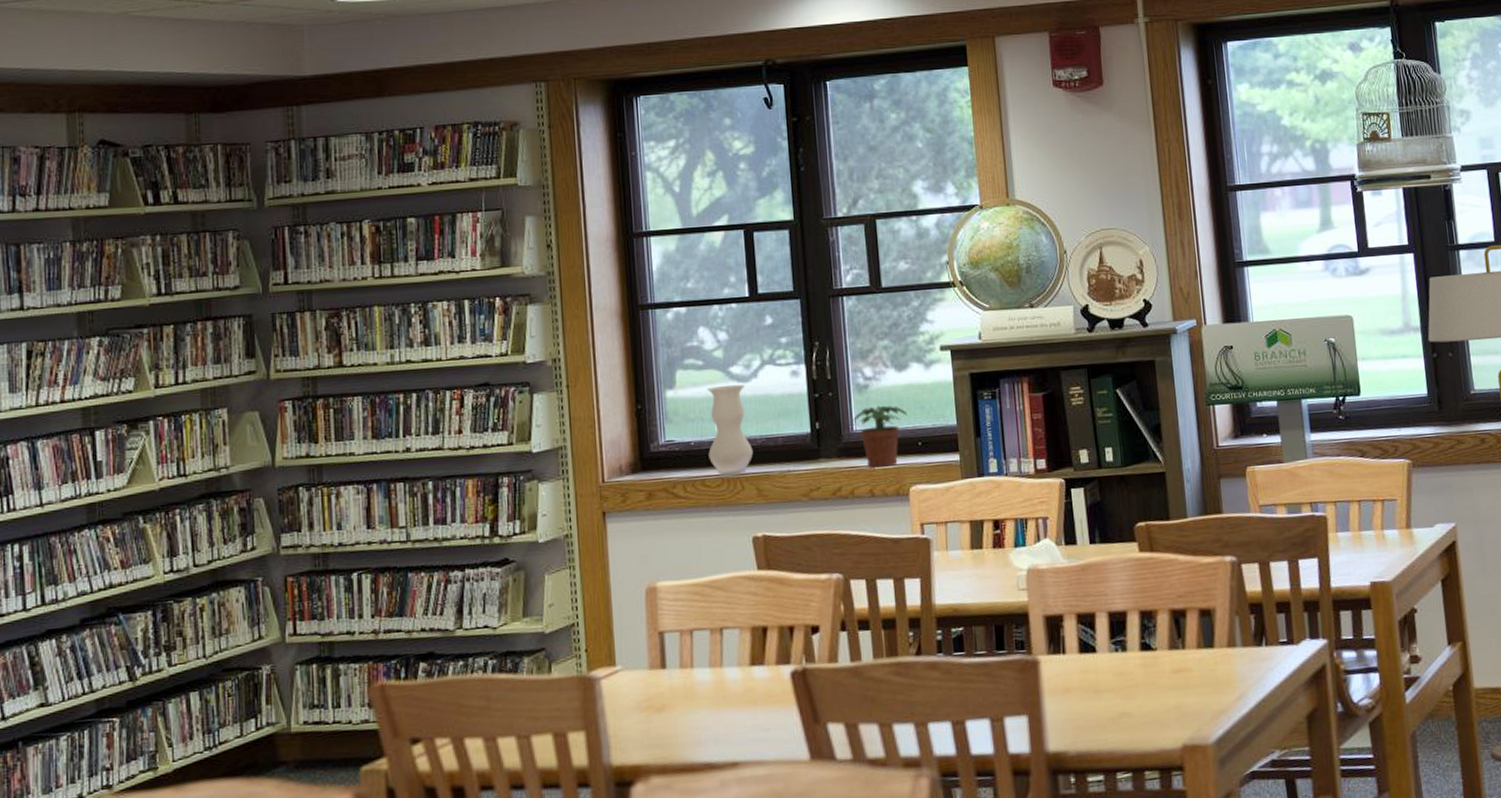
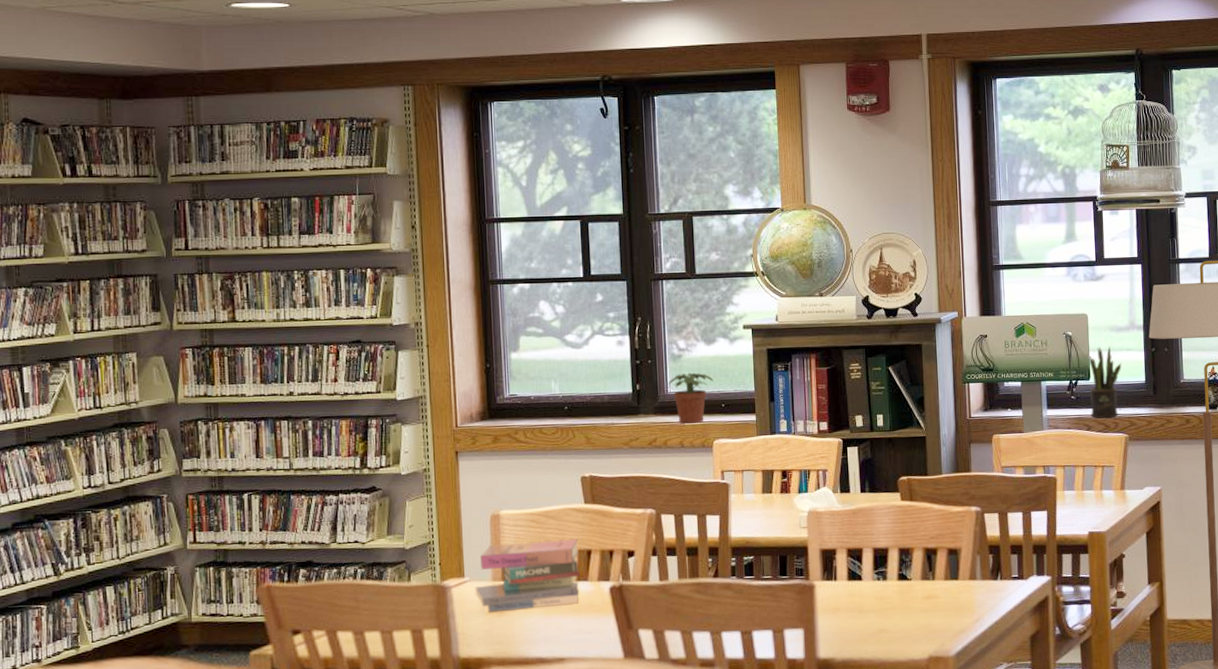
books: none [628,612,754,709] -> present [475,538,580,613]
vase: present [707,384,754,475] -> none [546,350,584,425]
potted plant: none [1357,353,1398,442] -> present [1089,346,1122,418]

